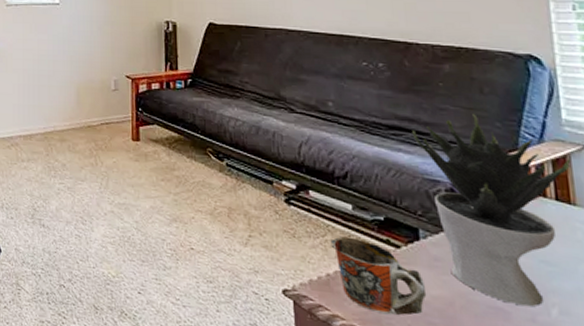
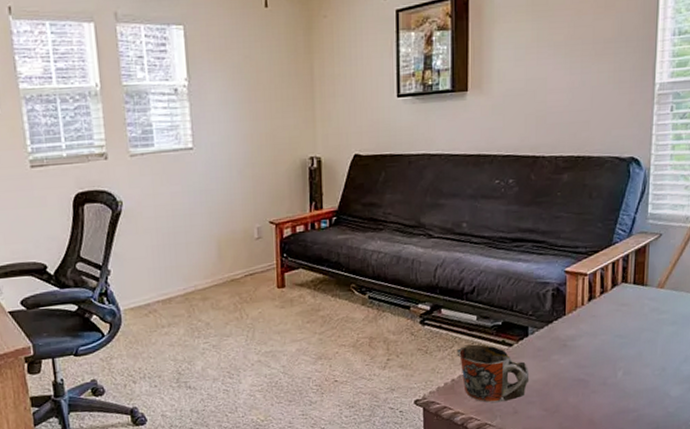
potted plant: present [412,114,572,307] -> none [531,218,650,374]

